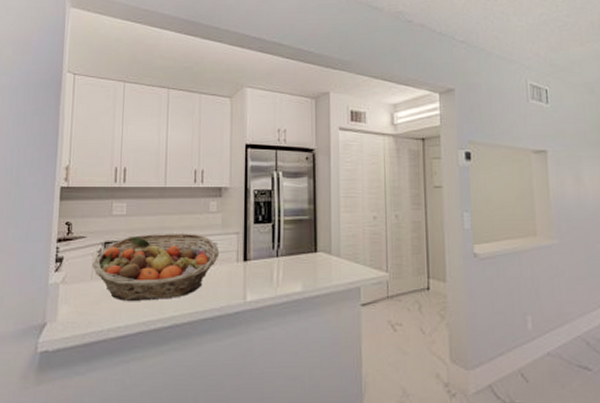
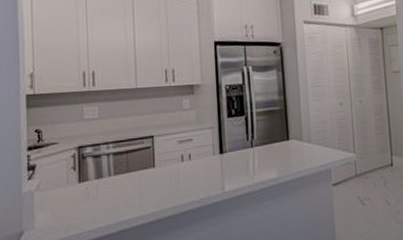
fruit basket: present [91,233,220,301] -> none [66,131,196,202]

